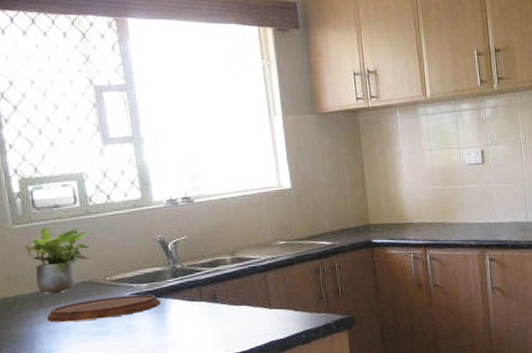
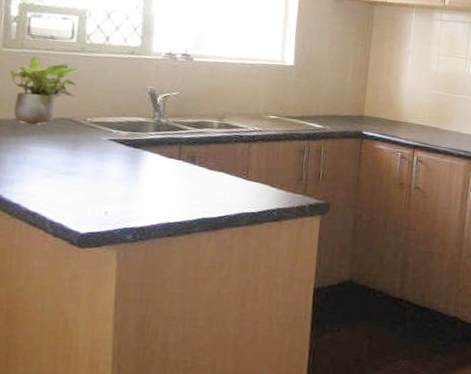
cutting board: present [47,294,161,323] -> none [16,137,138,160]

